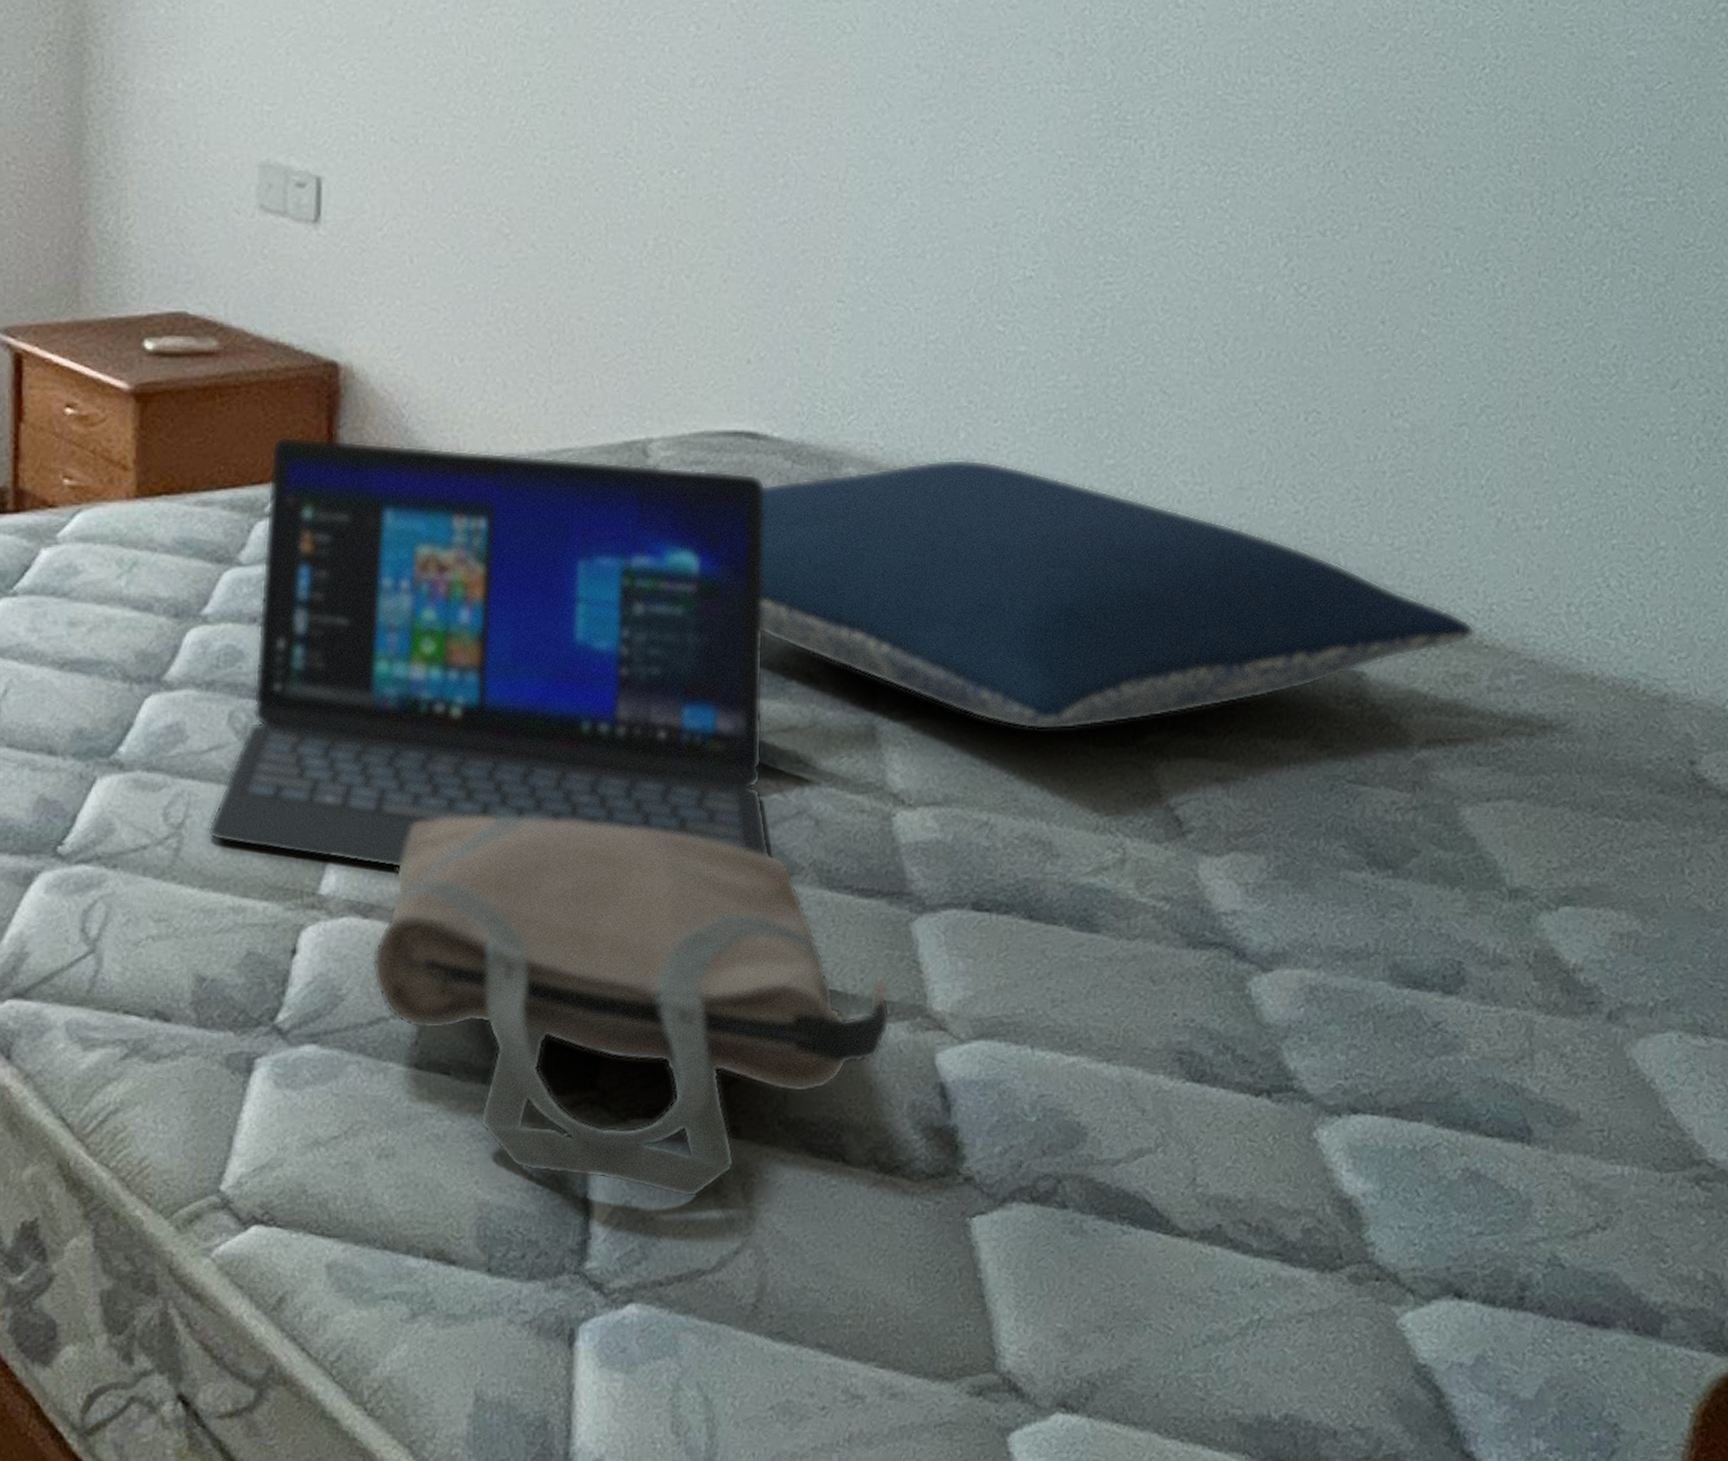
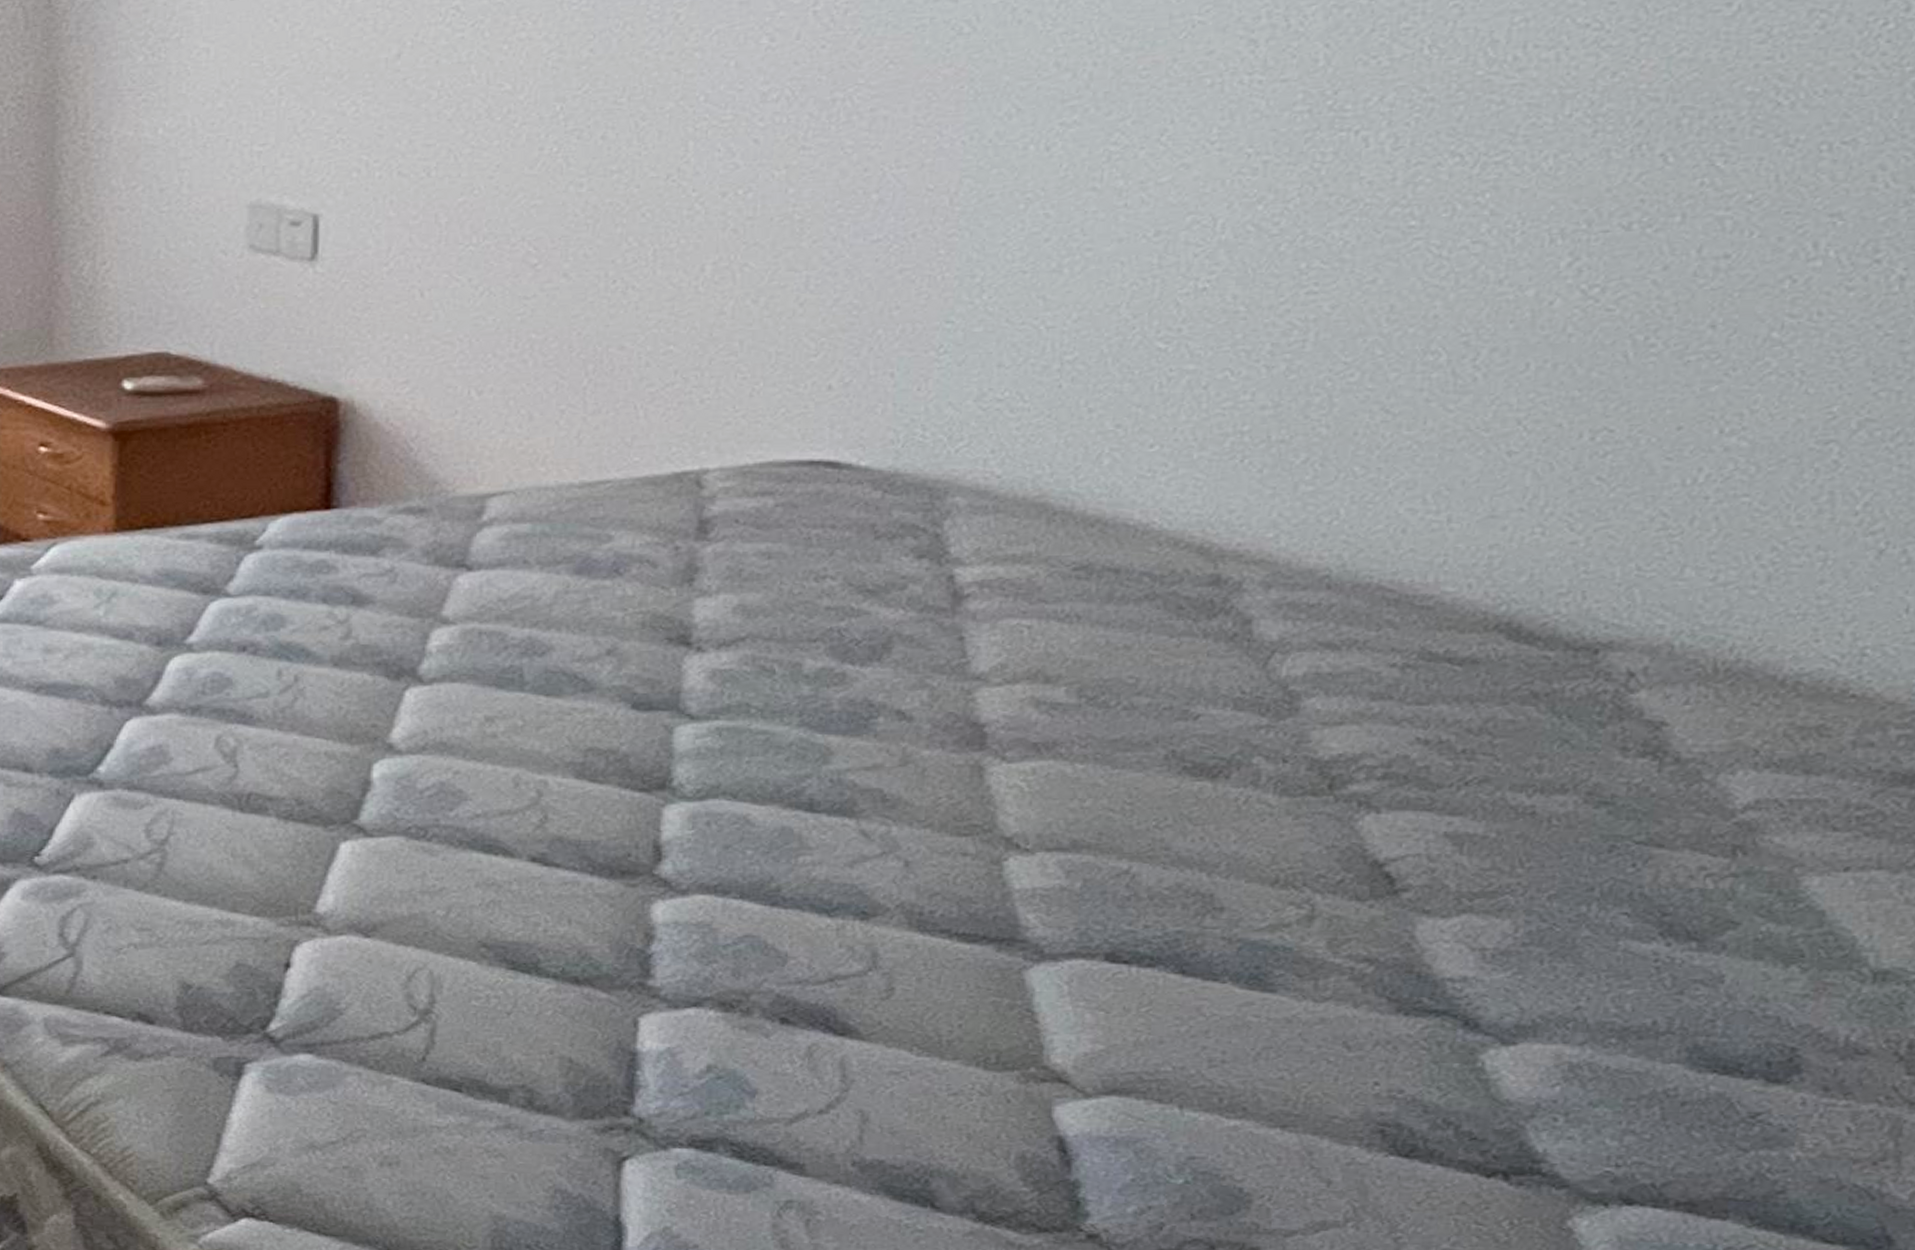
laptop: present [208,435,771,869] -> none [193,470,849,897]
tote bag: present [372,816,890,1198] -> none [374,844,996,1230]
pillow: present [761,459,1475,730] -> none [839,486,1836,776]

